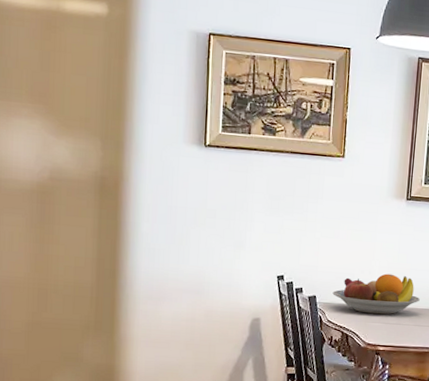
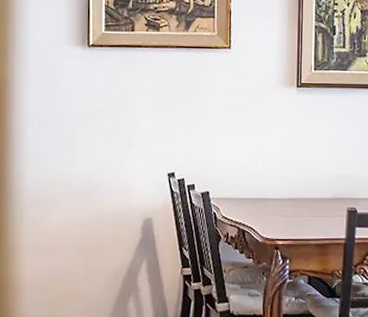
fruit bowl: present [332,273,420,315] -> none [226,164,317,207]

